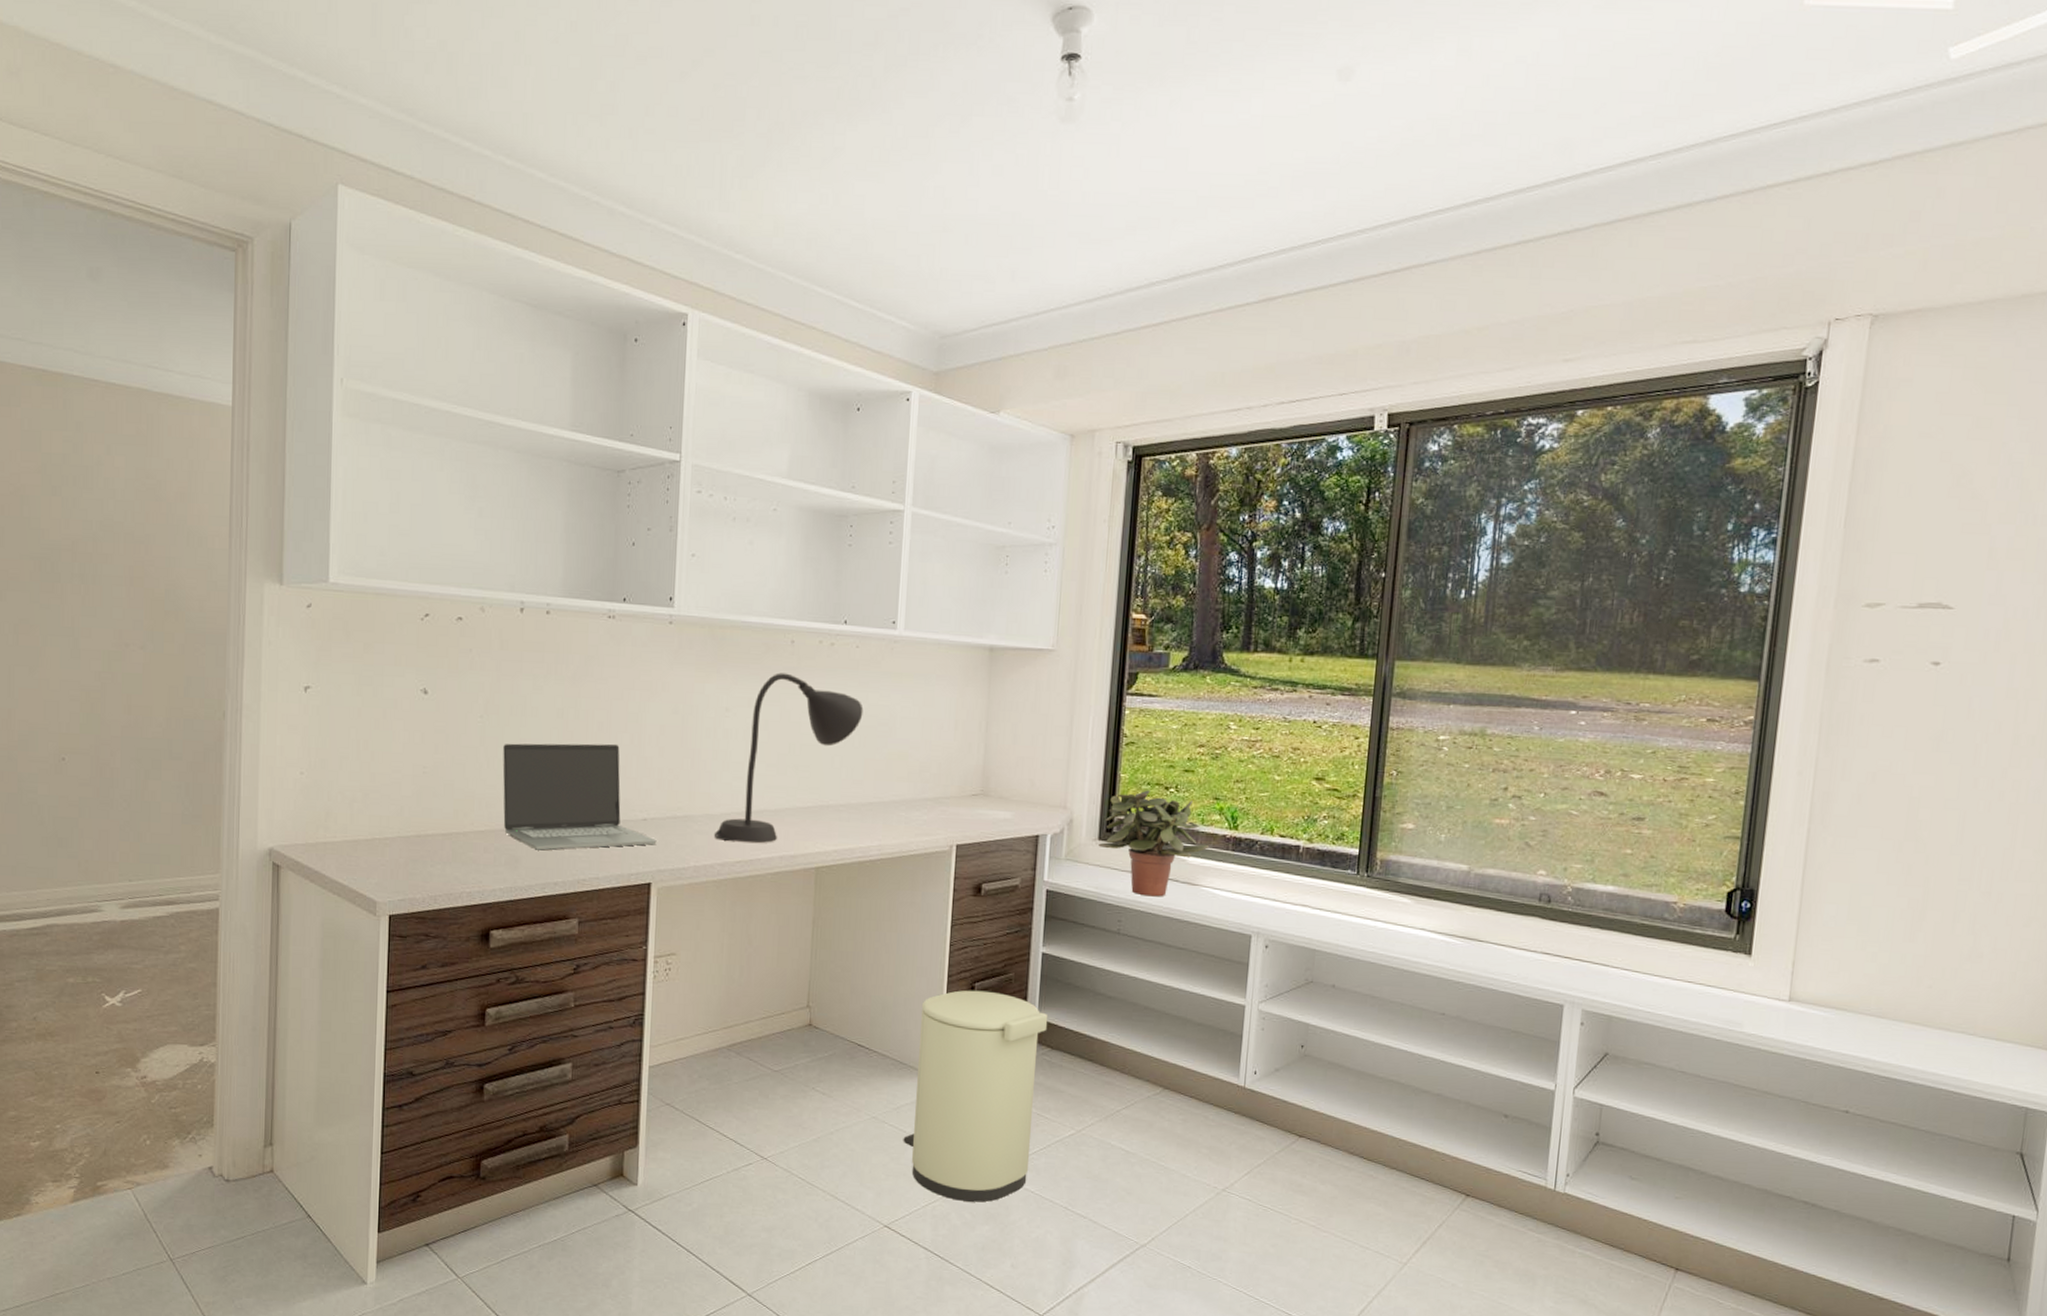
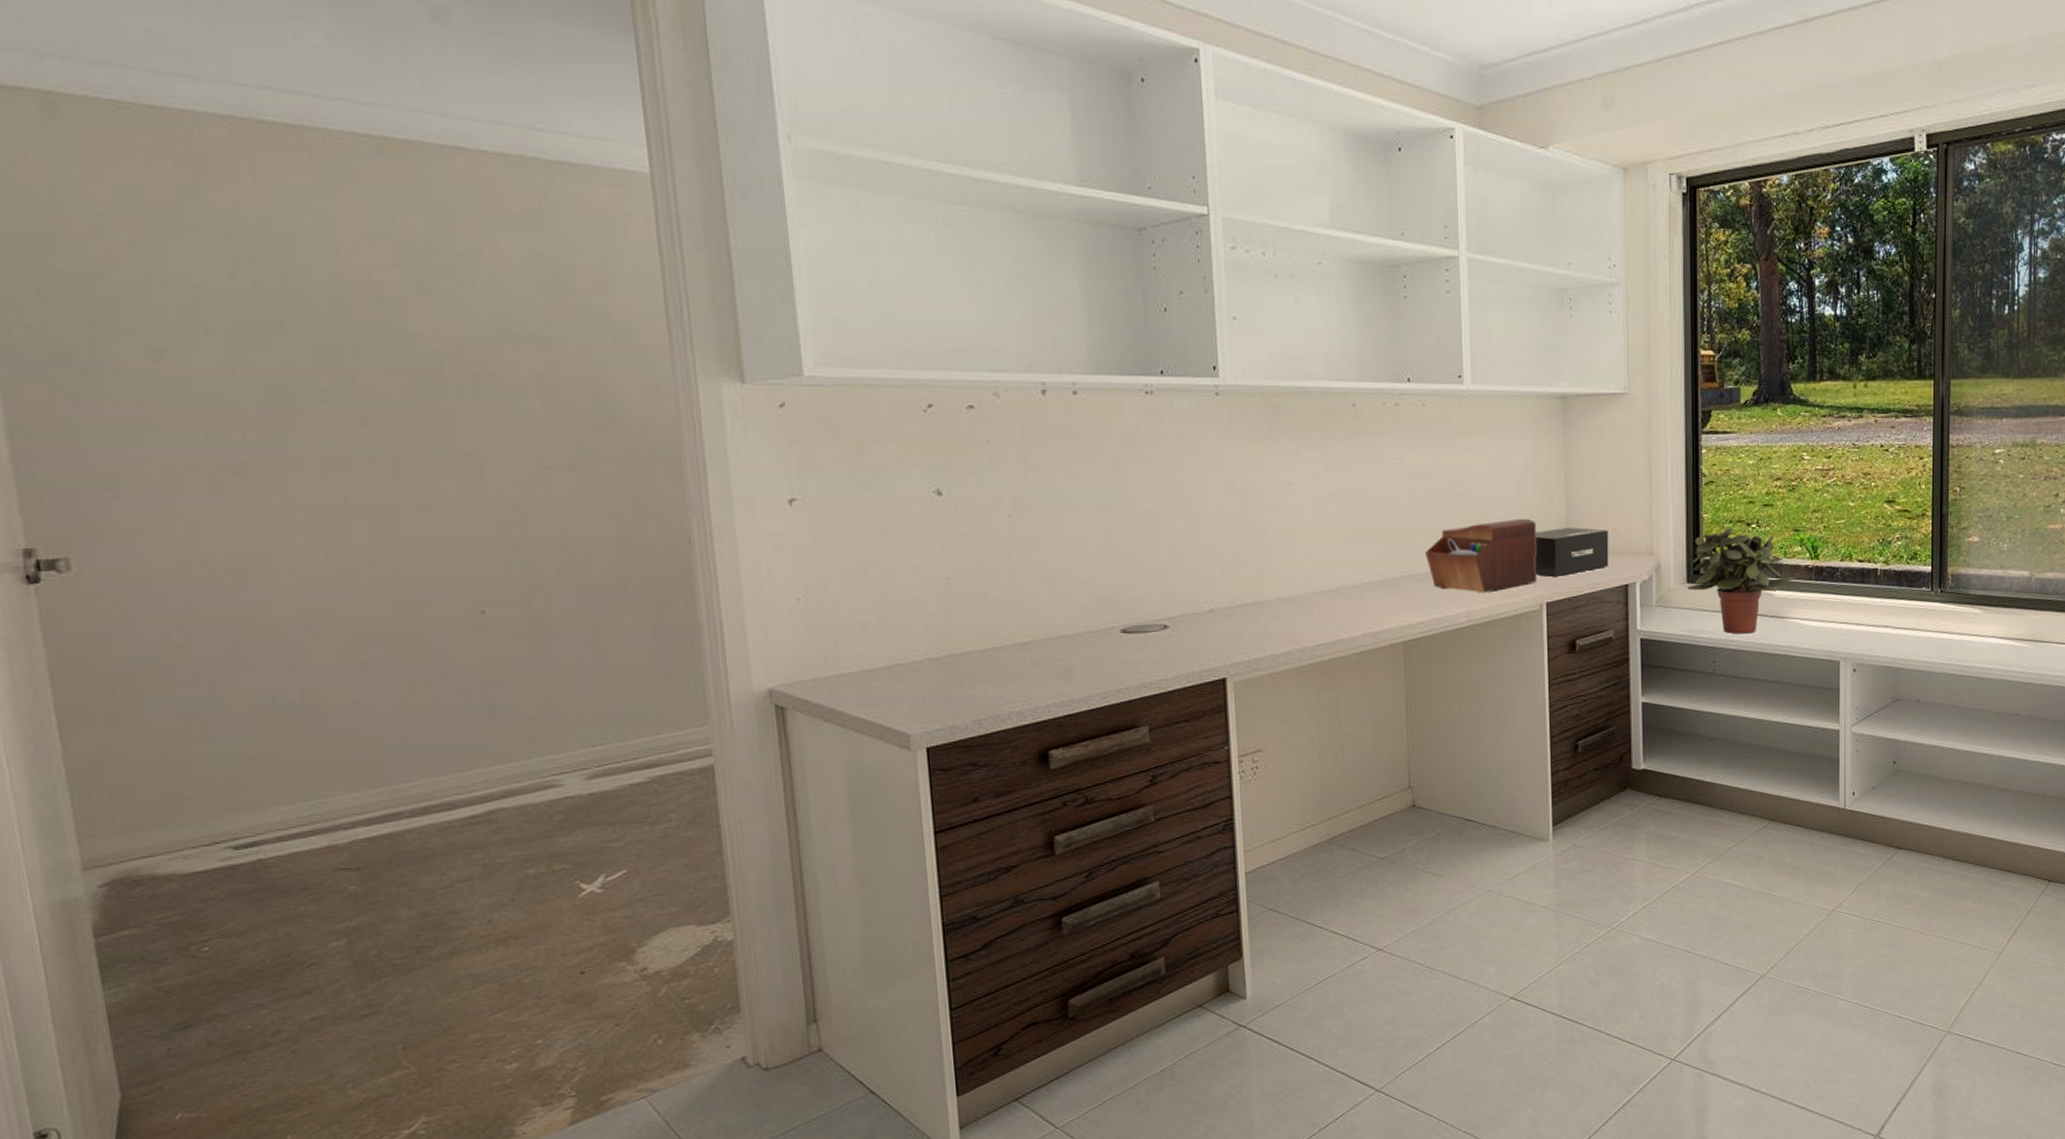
laptop: present [502,743,657,851] -> none [1040,531,1228,657]
desk lamp: present [714,673,864,844] -> none [1289,439,1437,625]
sewing box: none [845,761,953,830] -> present [1425,518,1537,593]
pedal bin: present [903,990,1048,1202] -> none [1520,747,1654,961]
box: none [949,774,1024,821] -> present [1535,527,1609,578]

